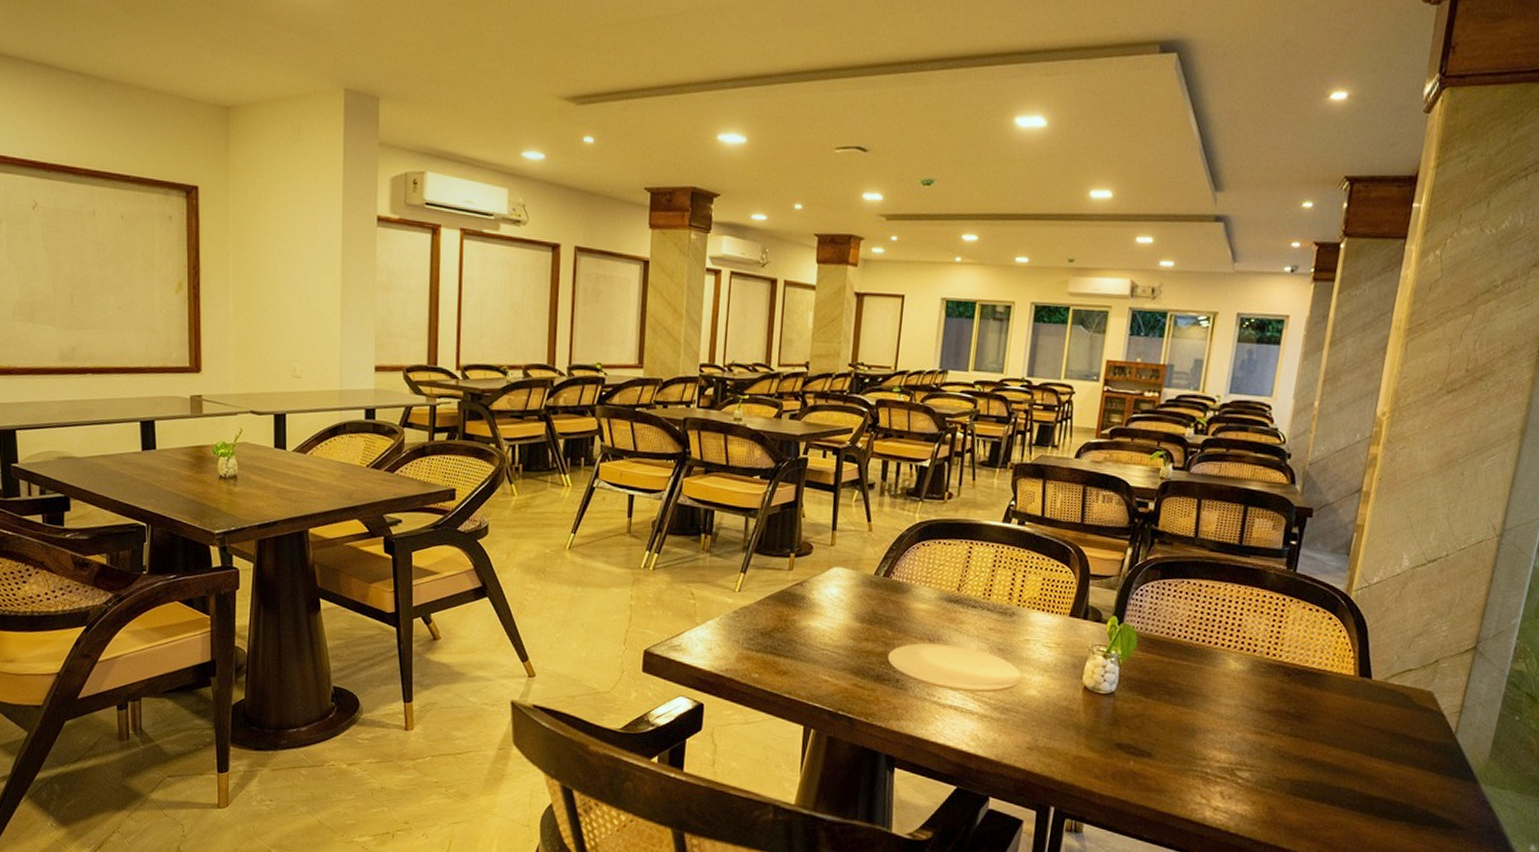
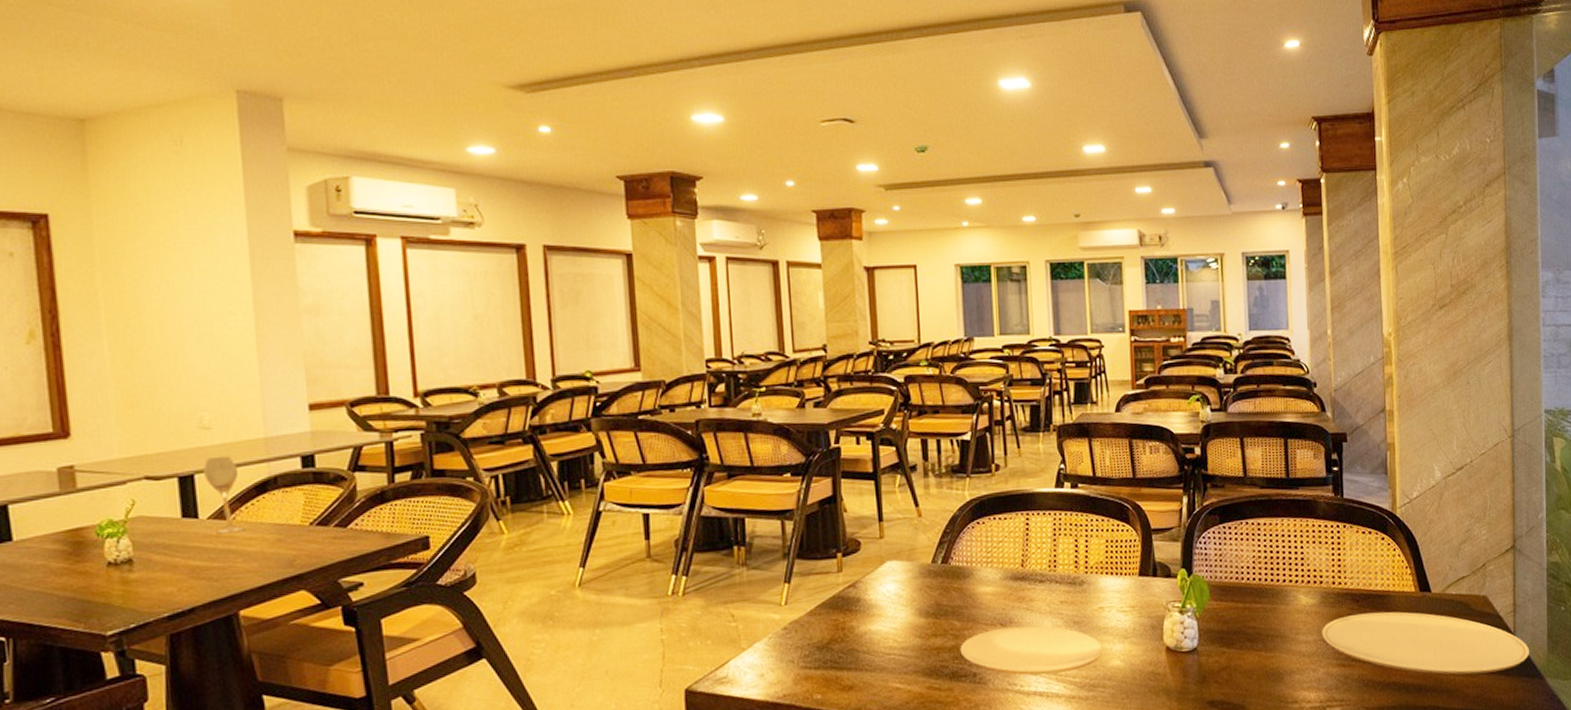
wineglass: none [292,401,319,466] -> present [202,455,245,534]
plate: none [1245,687,1469,768] -> present [1322,611,1529,675]

